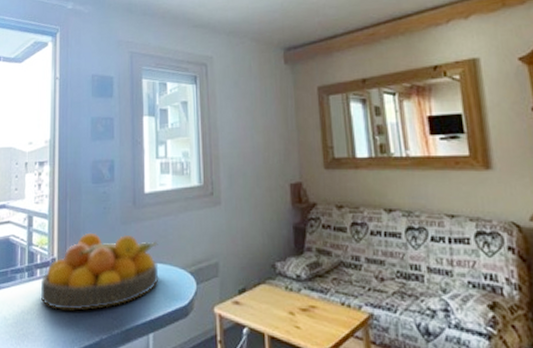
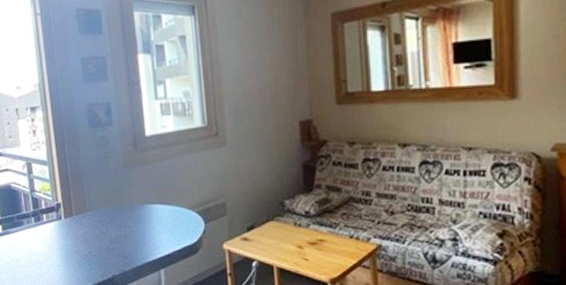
fruit bowl: present [40,232,159,310] -> none [49,177,166,251]

